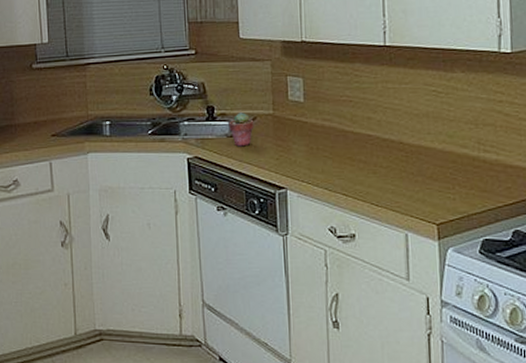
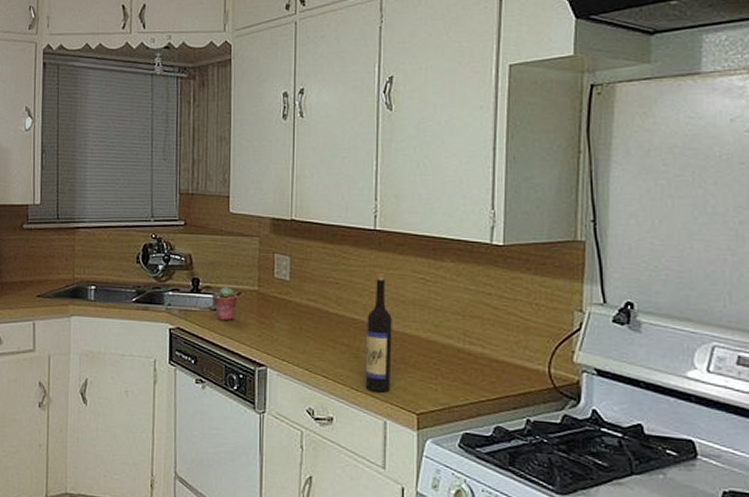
wine bottle: none [382,87,410,206] -> present [365,272,392,393]

